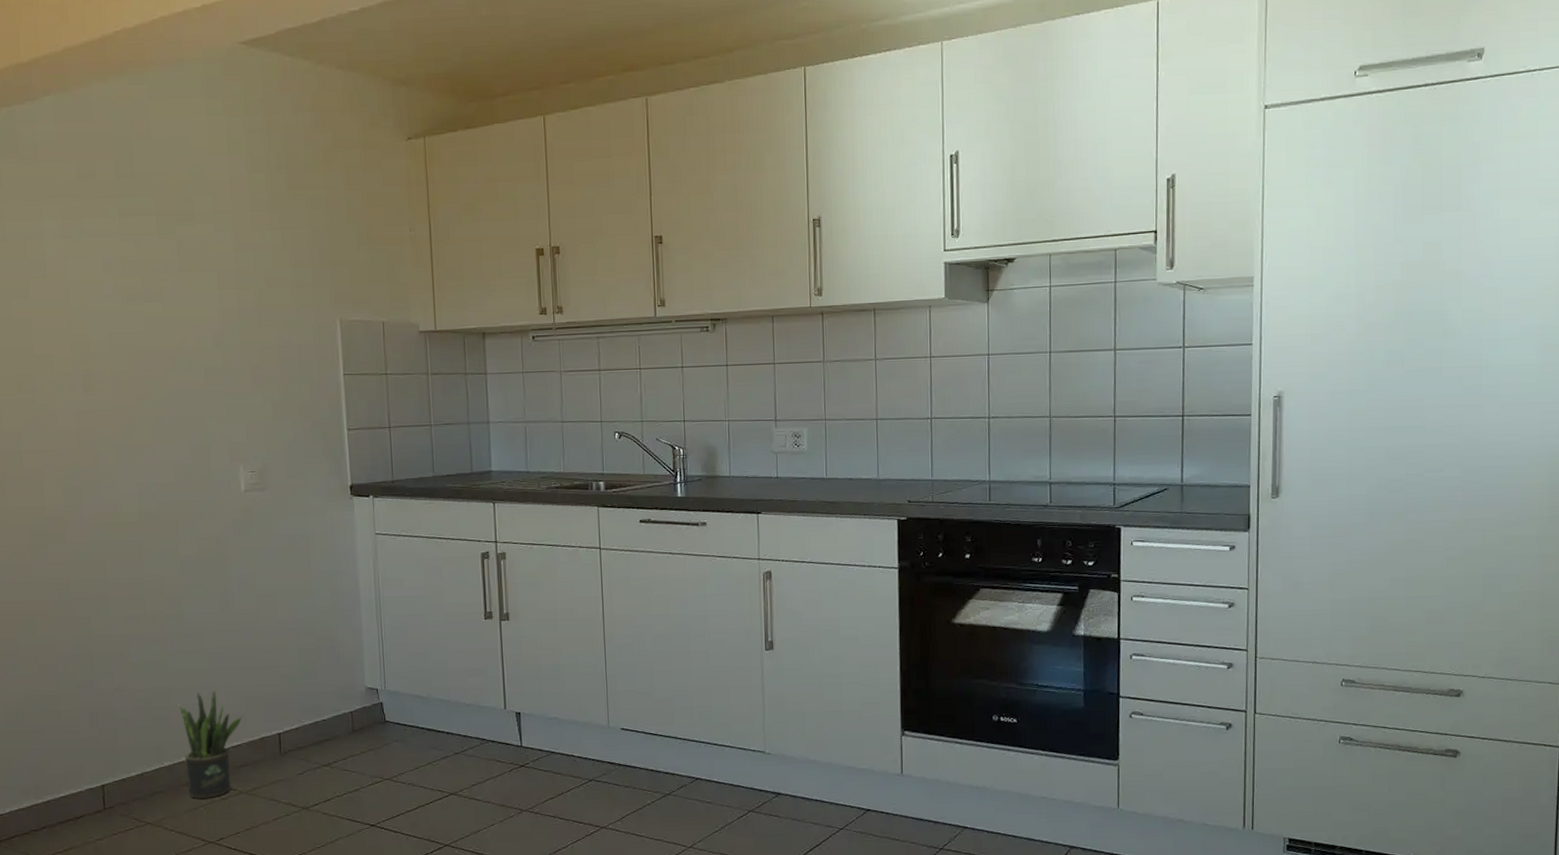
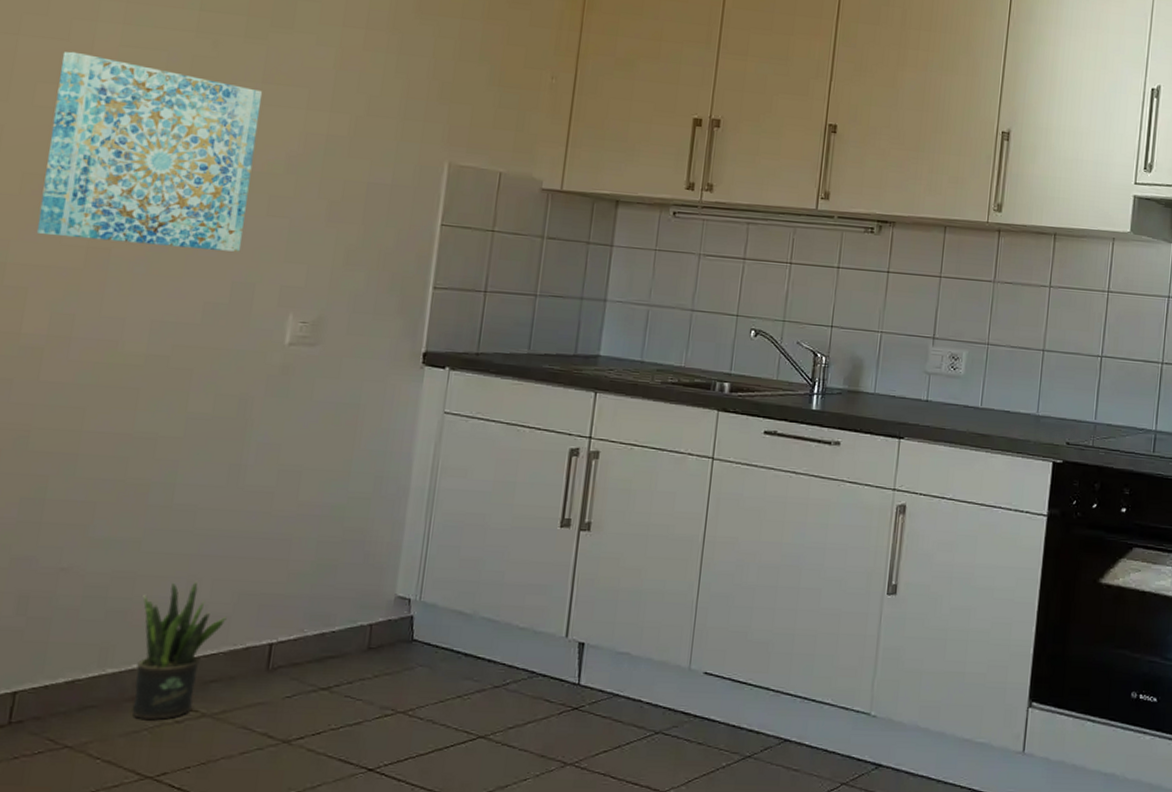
wall art: none [24,268,192,425] -> present [36,51,263,252]

